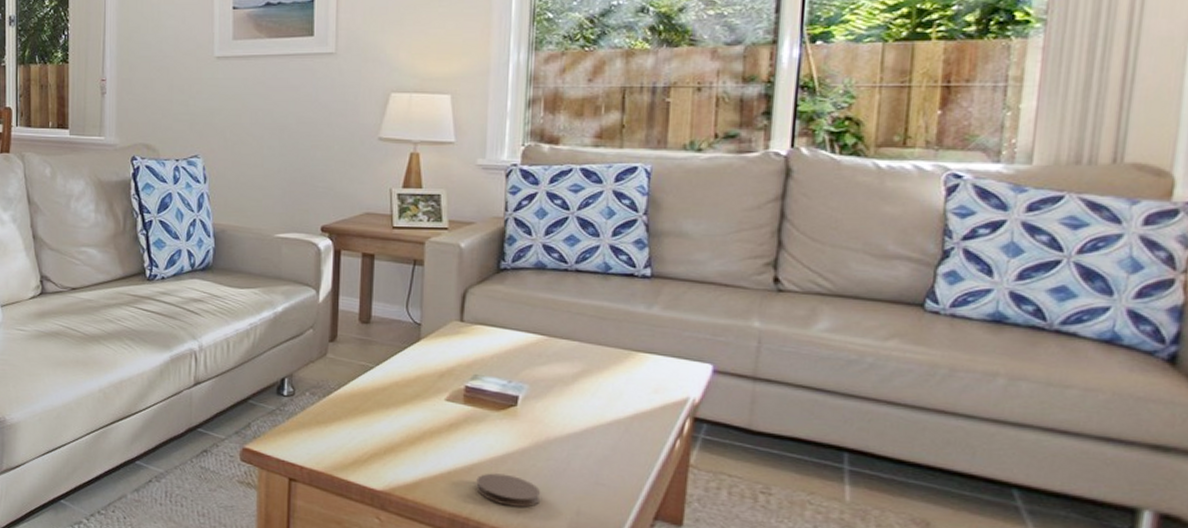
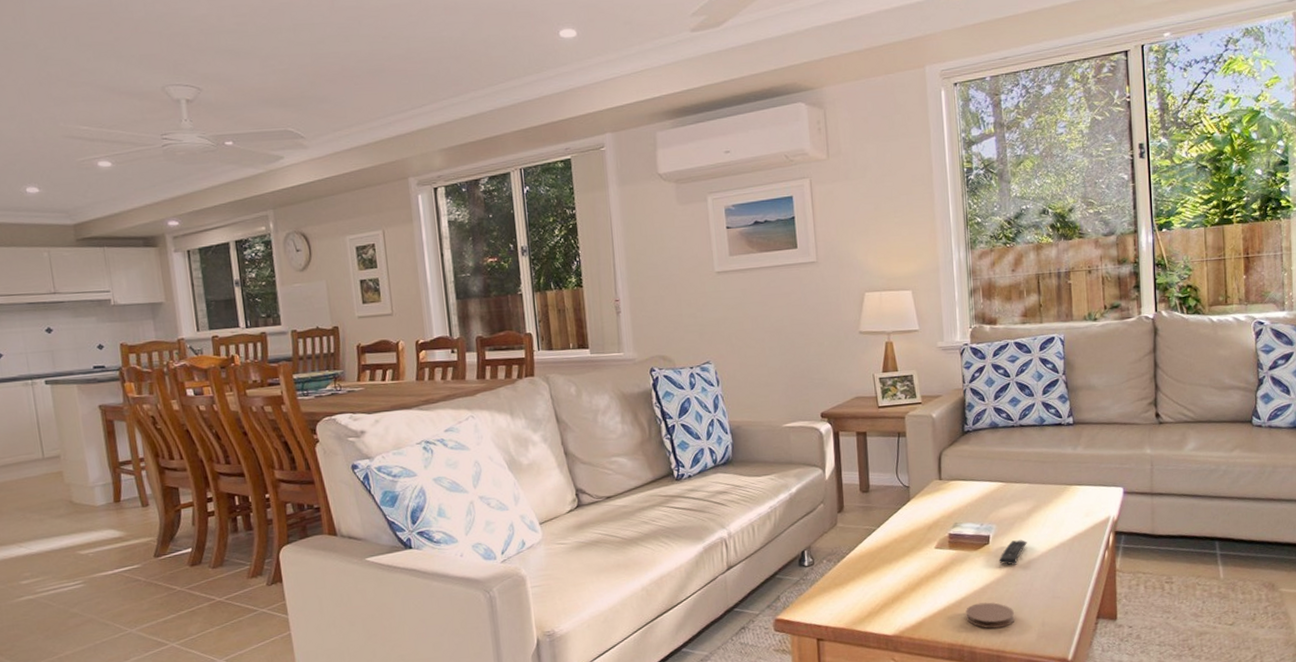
remote control: none [527,407,568,437] -> present [999,540,1027,565]

